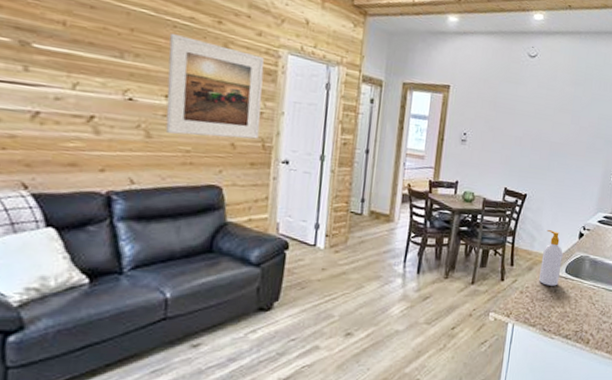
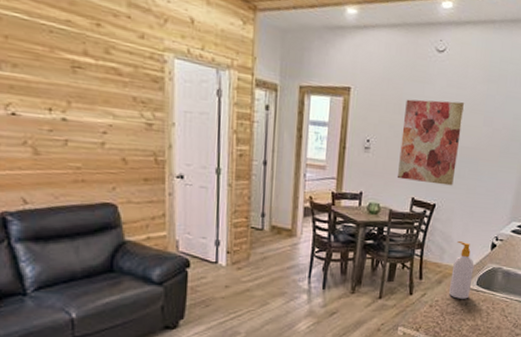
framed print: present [165,34,265,140] -> none [47,40,151,153]
wall art: none [491,97,554,178] -> present [396,99,465,186]

